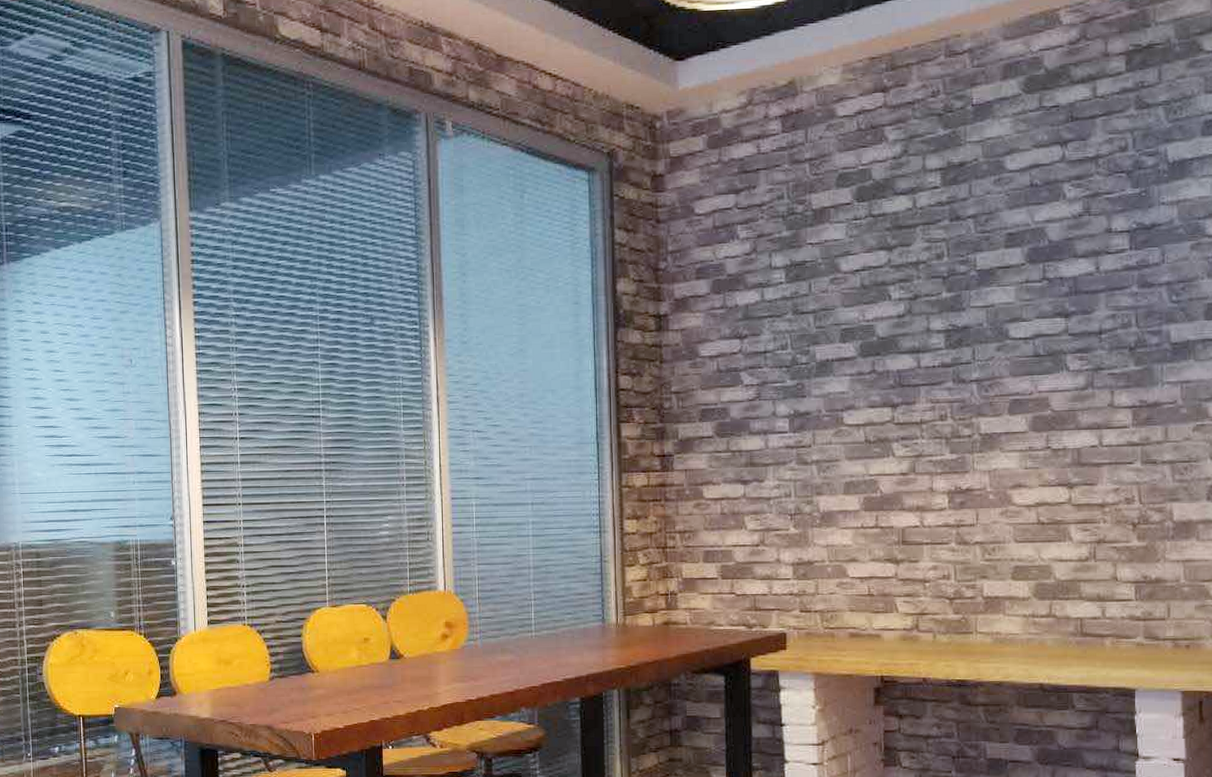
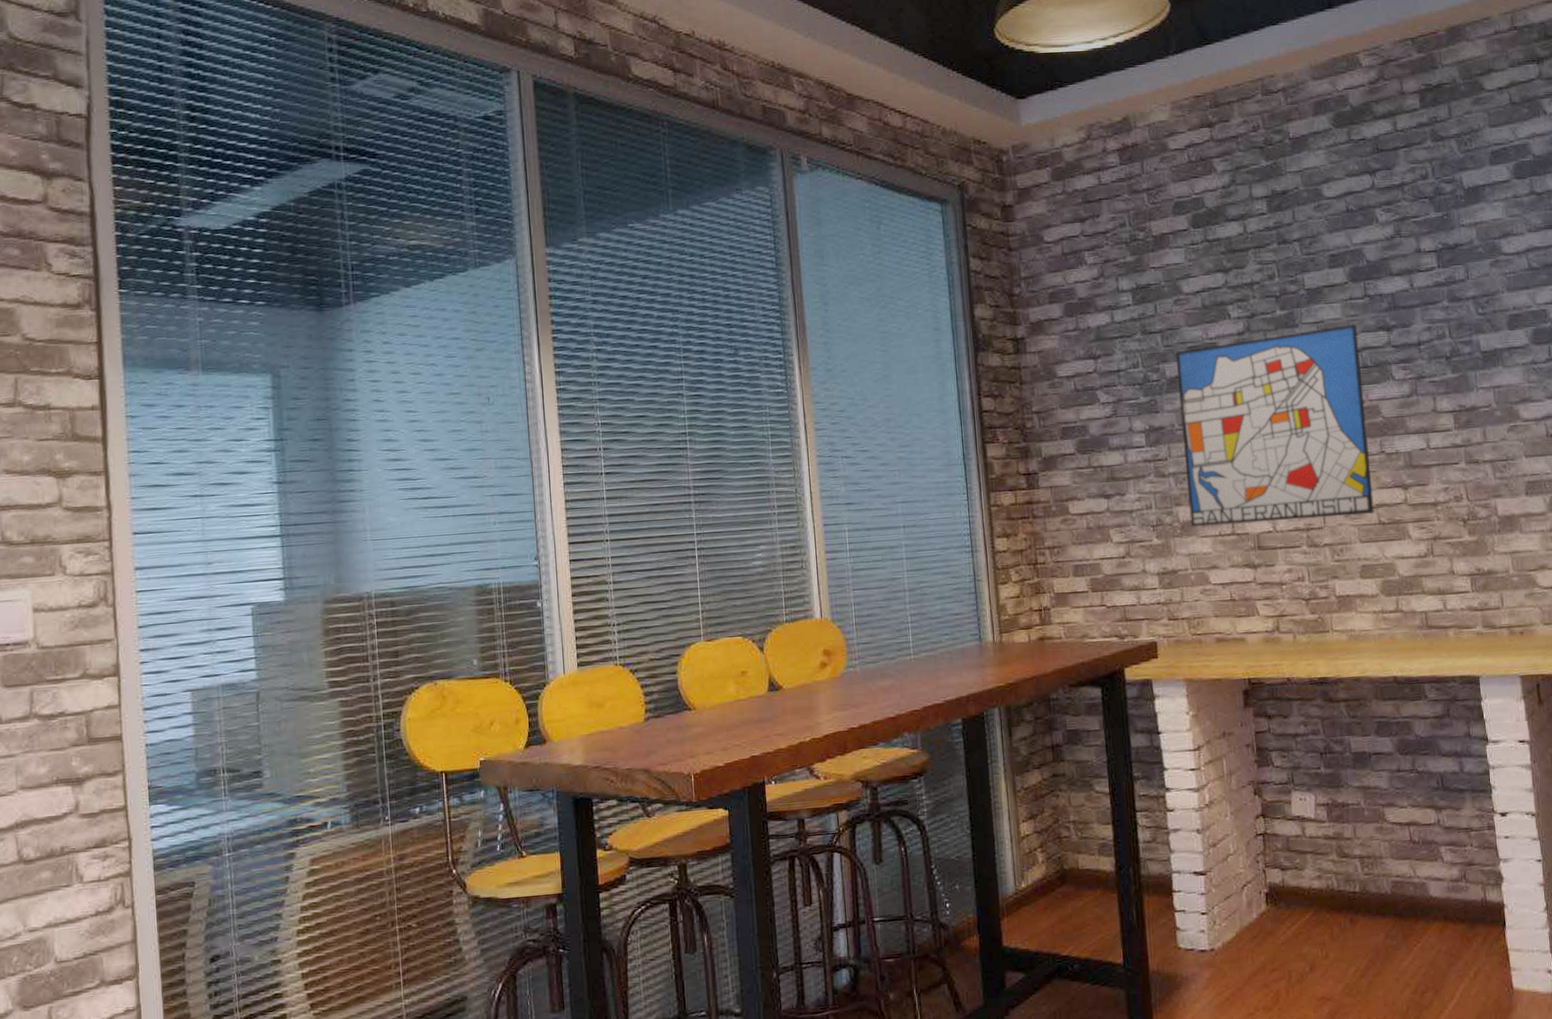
wall art: none [828,309,1034,518] -> present [1175,323,1374,527]

